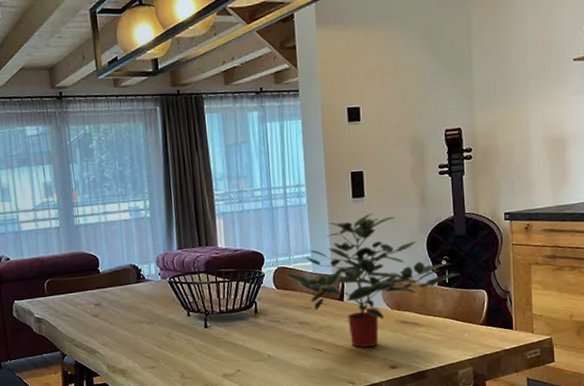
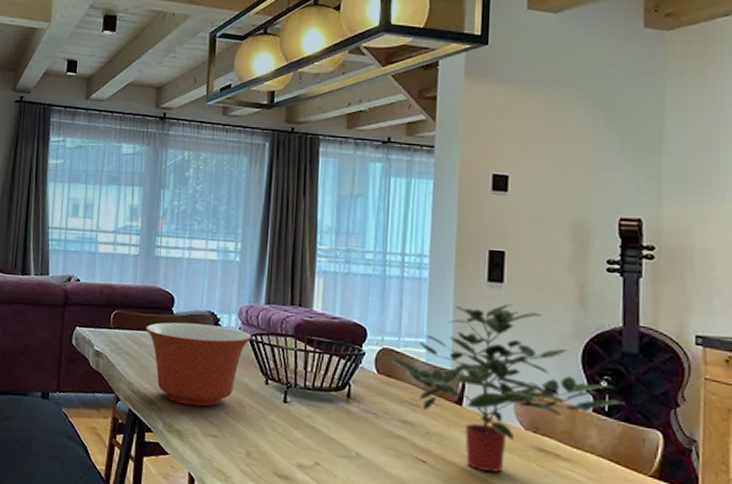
mixing bowl: none [77,275,170,348] -> present [146,322,251,407]

